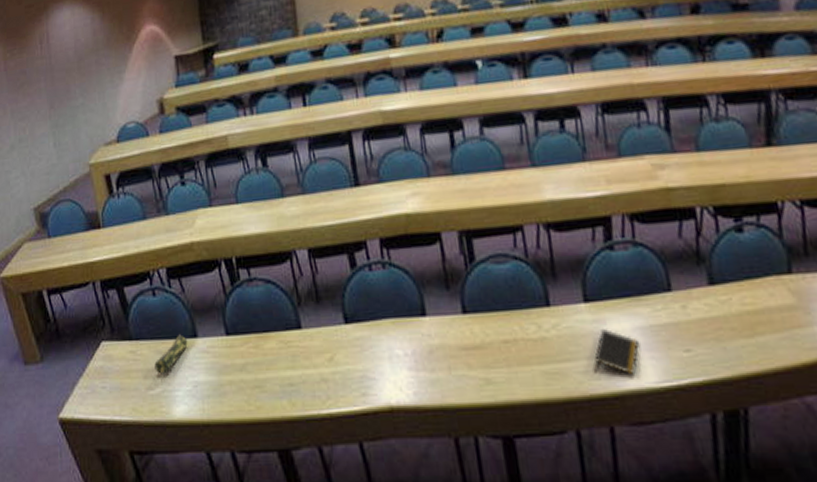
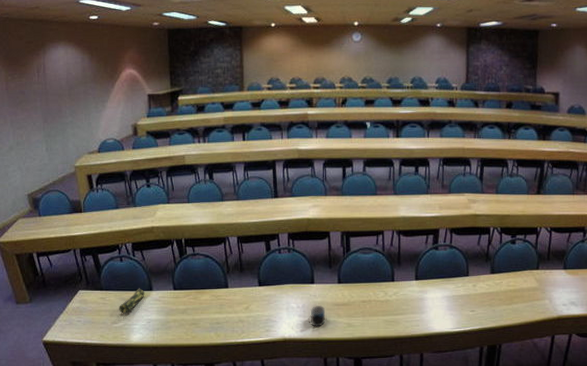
mug: none [422,349,449,386] -> present [308,305,325,327]
notepad: present [594,328,640,376] -> none [417,296,445,324]

